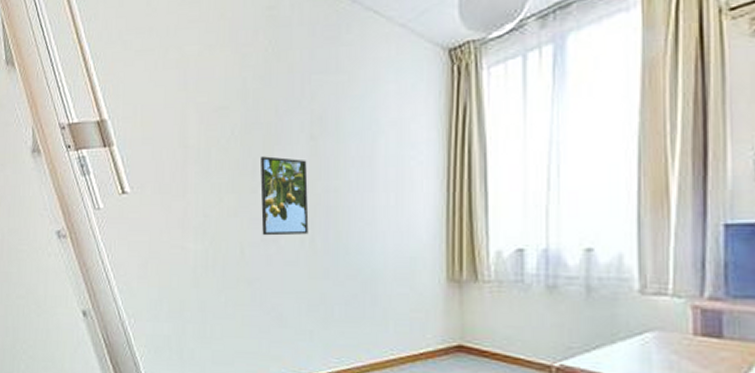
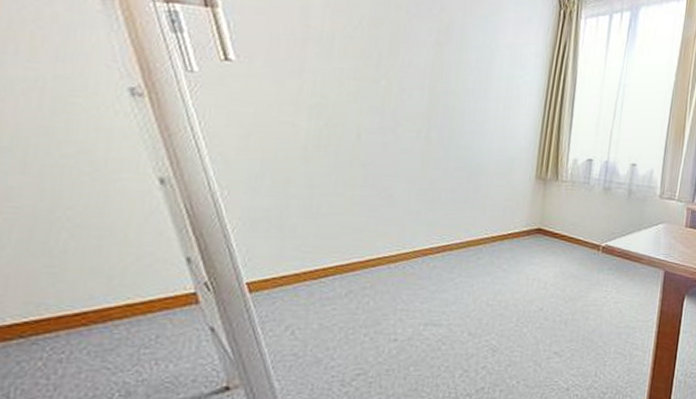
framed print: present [260,156,309,236] -> none [381,51,431,128]

